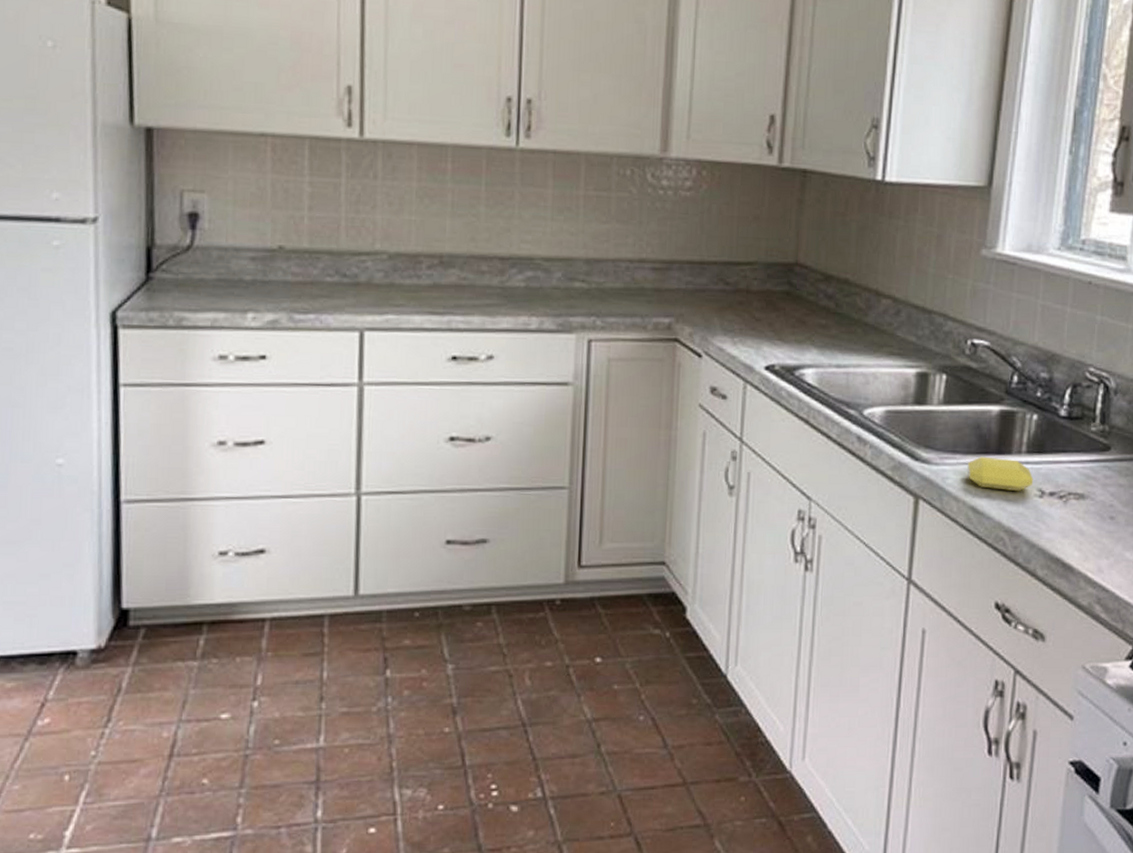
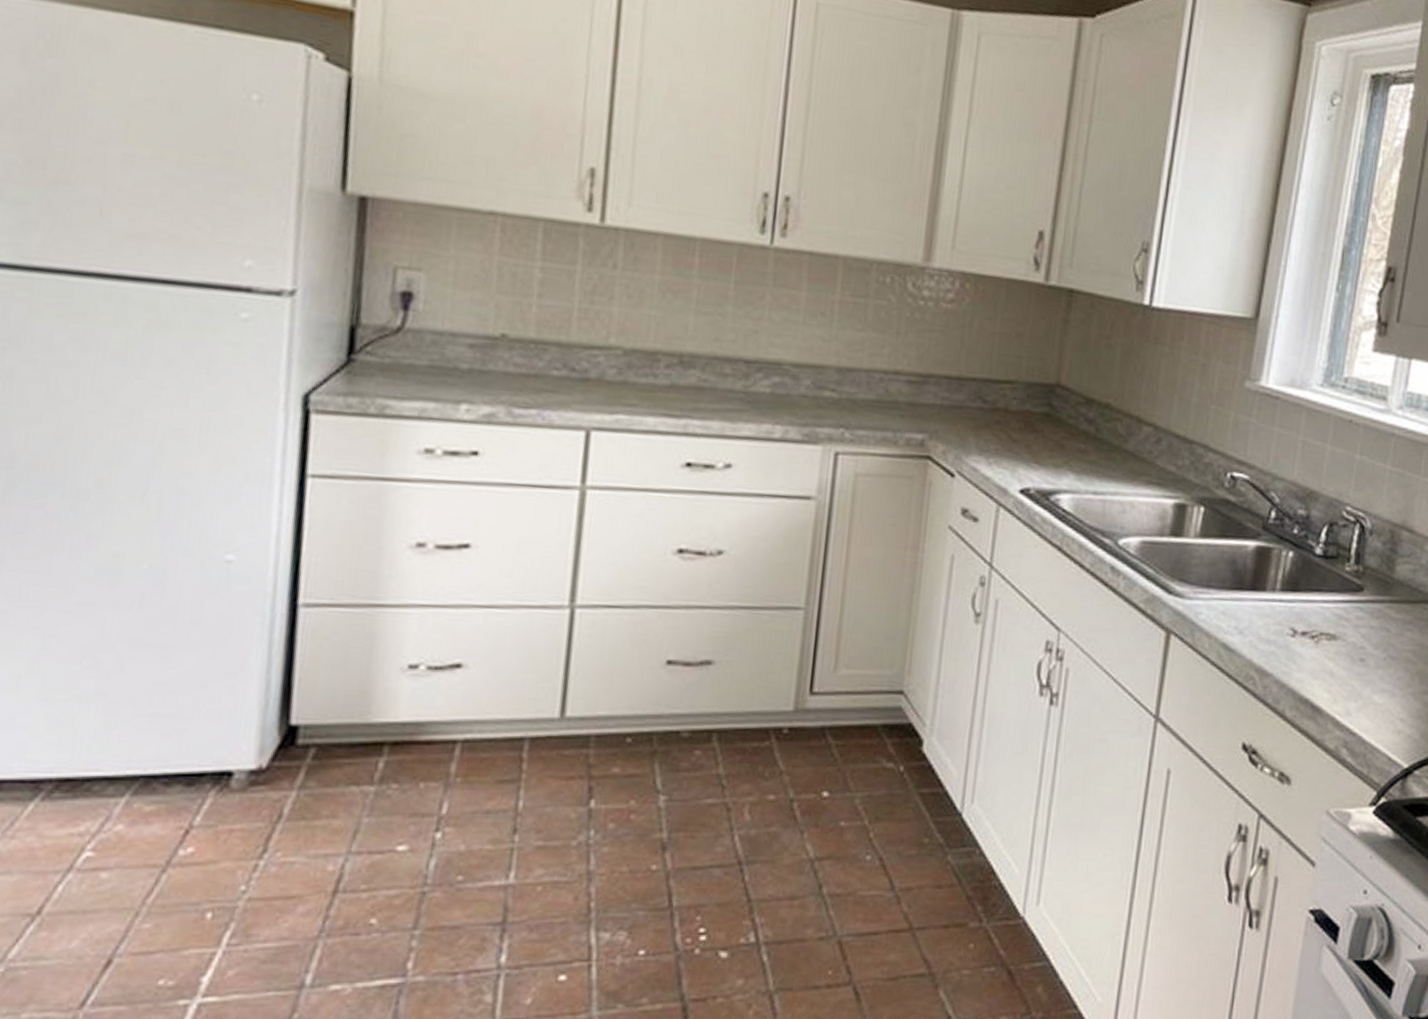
soap bar: present [967,456,1034,492] -> none [1220,592,1287,630]

